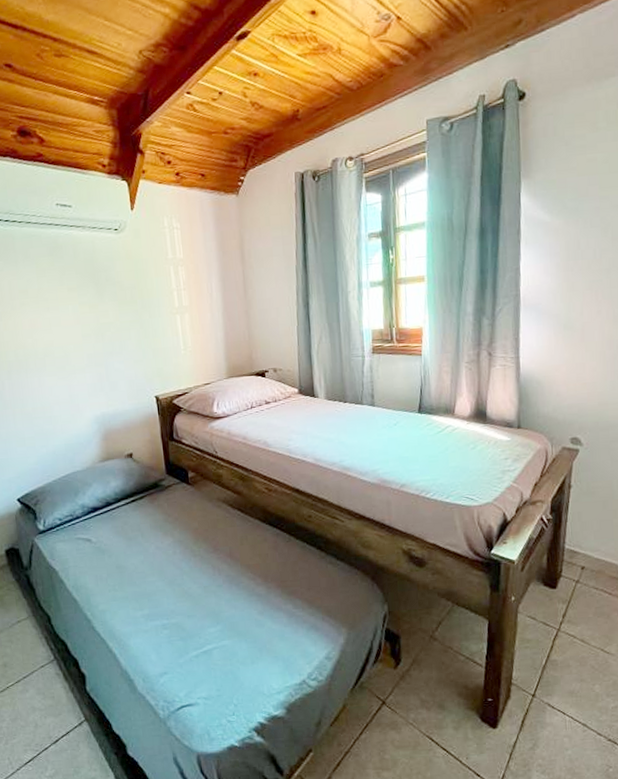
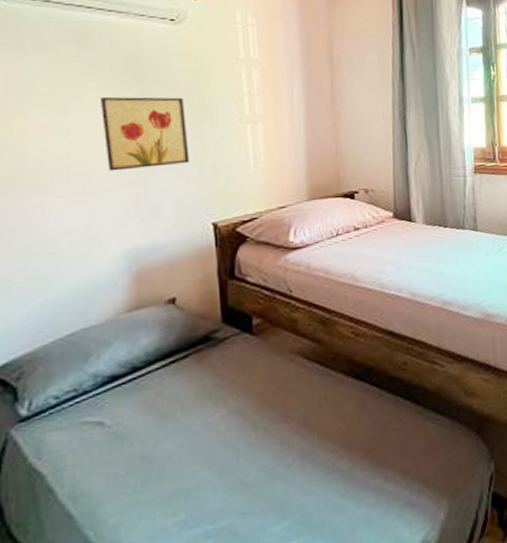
wall art: none [70,294,136,356] -> present [101,96,190,171]

